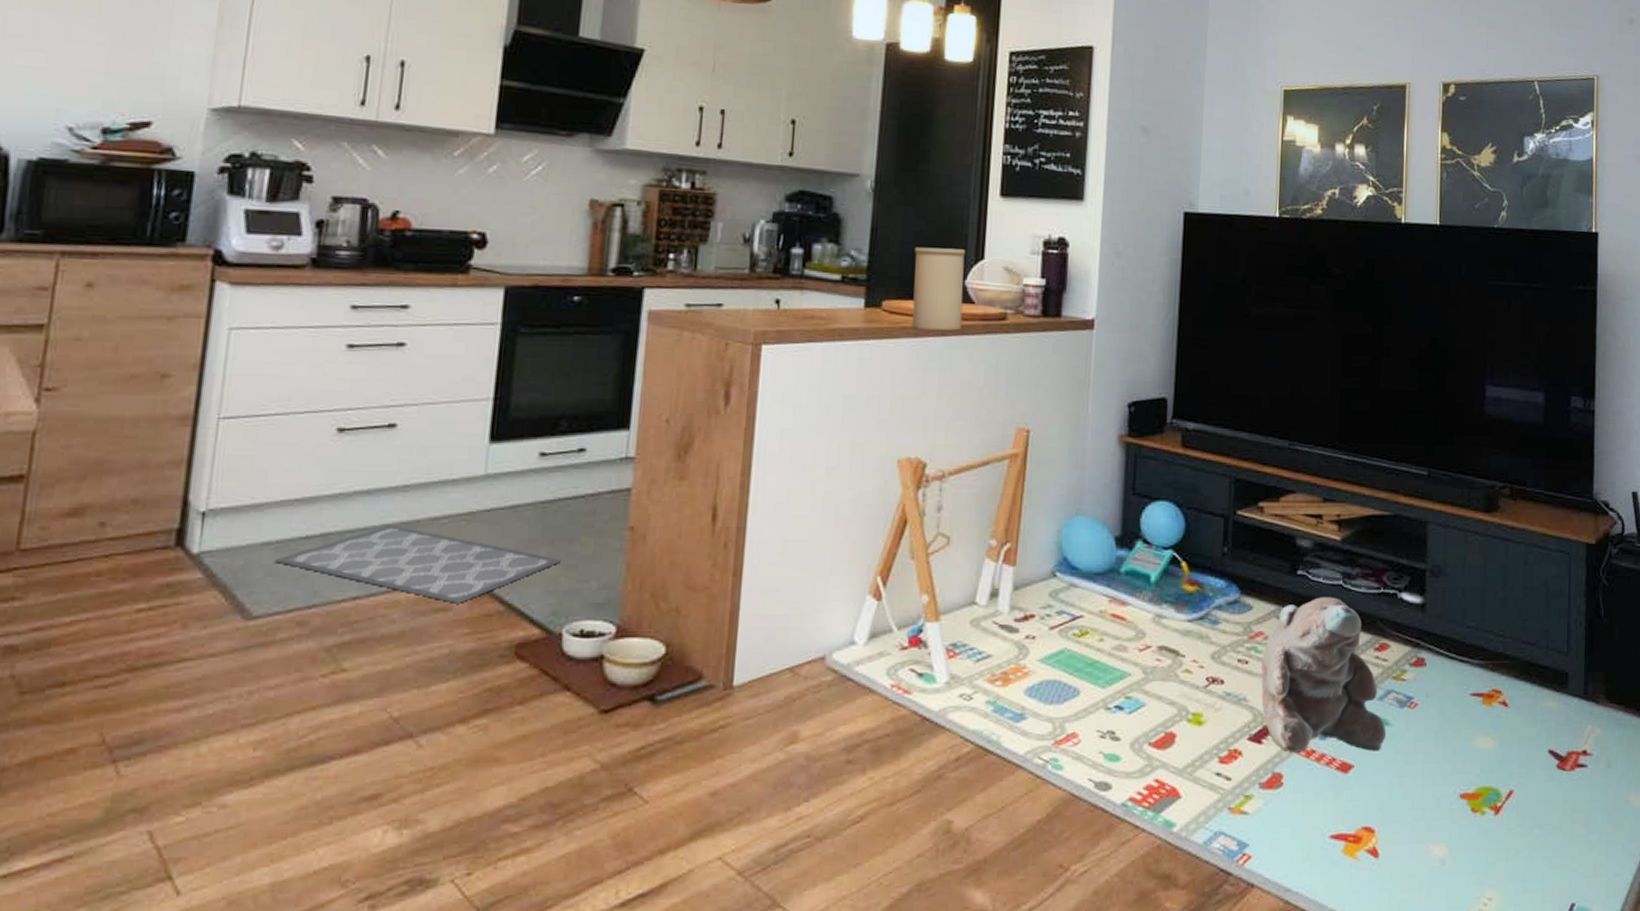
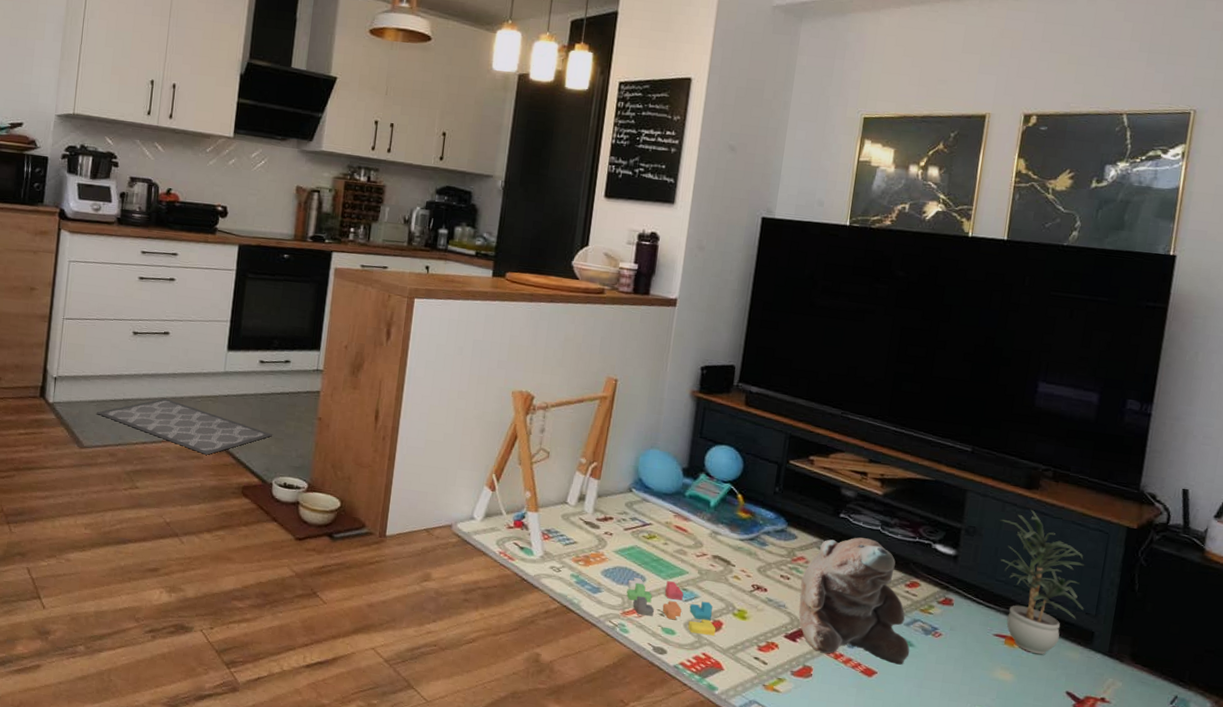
canister: present [912,247,965,331] -> none [528,233,573,299]
toy blocks: none [1057,690,1169,755] -> present [626,577,716,637]
potted plant: none [1464,537,1556,710] -> present [1000,510,1085,655]

